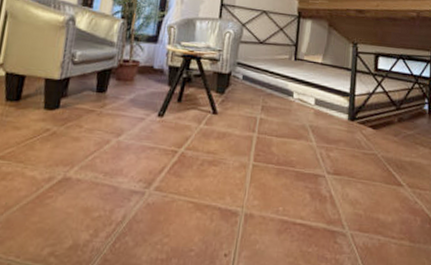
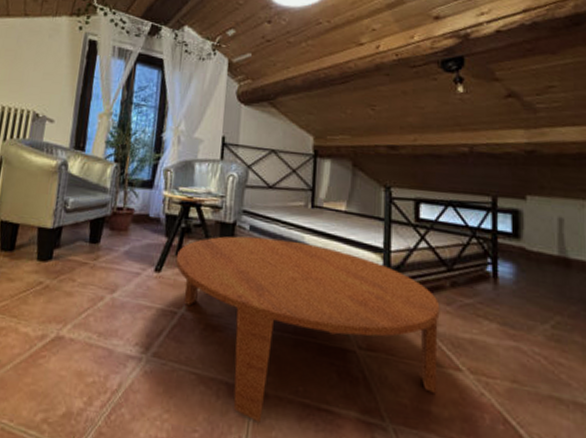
coffee table: none [177,84,390,239] -> present [175,236,440,423]

